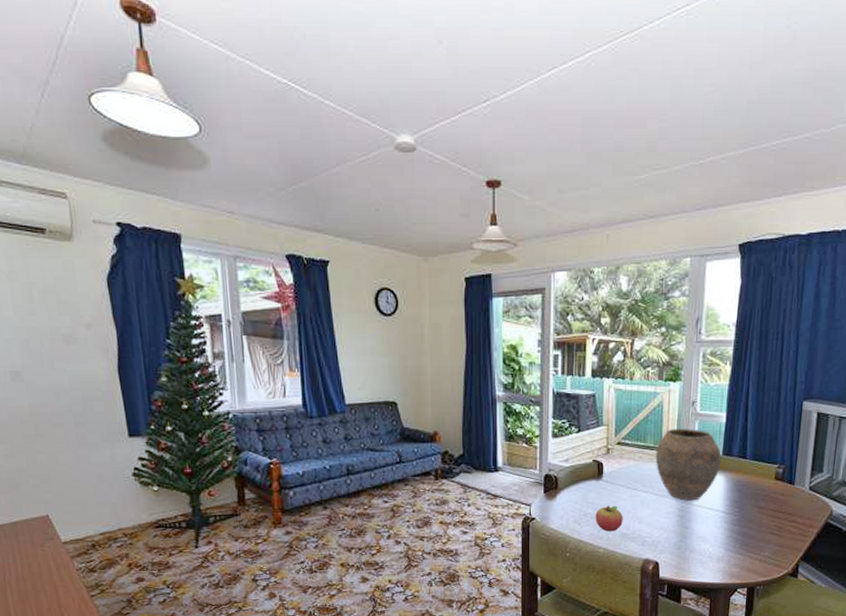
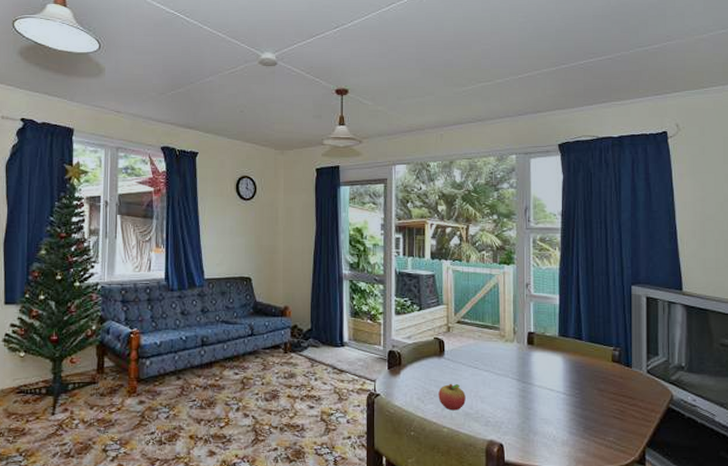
vase: present [655,428,721,501] -> none [494,308,558,381]

